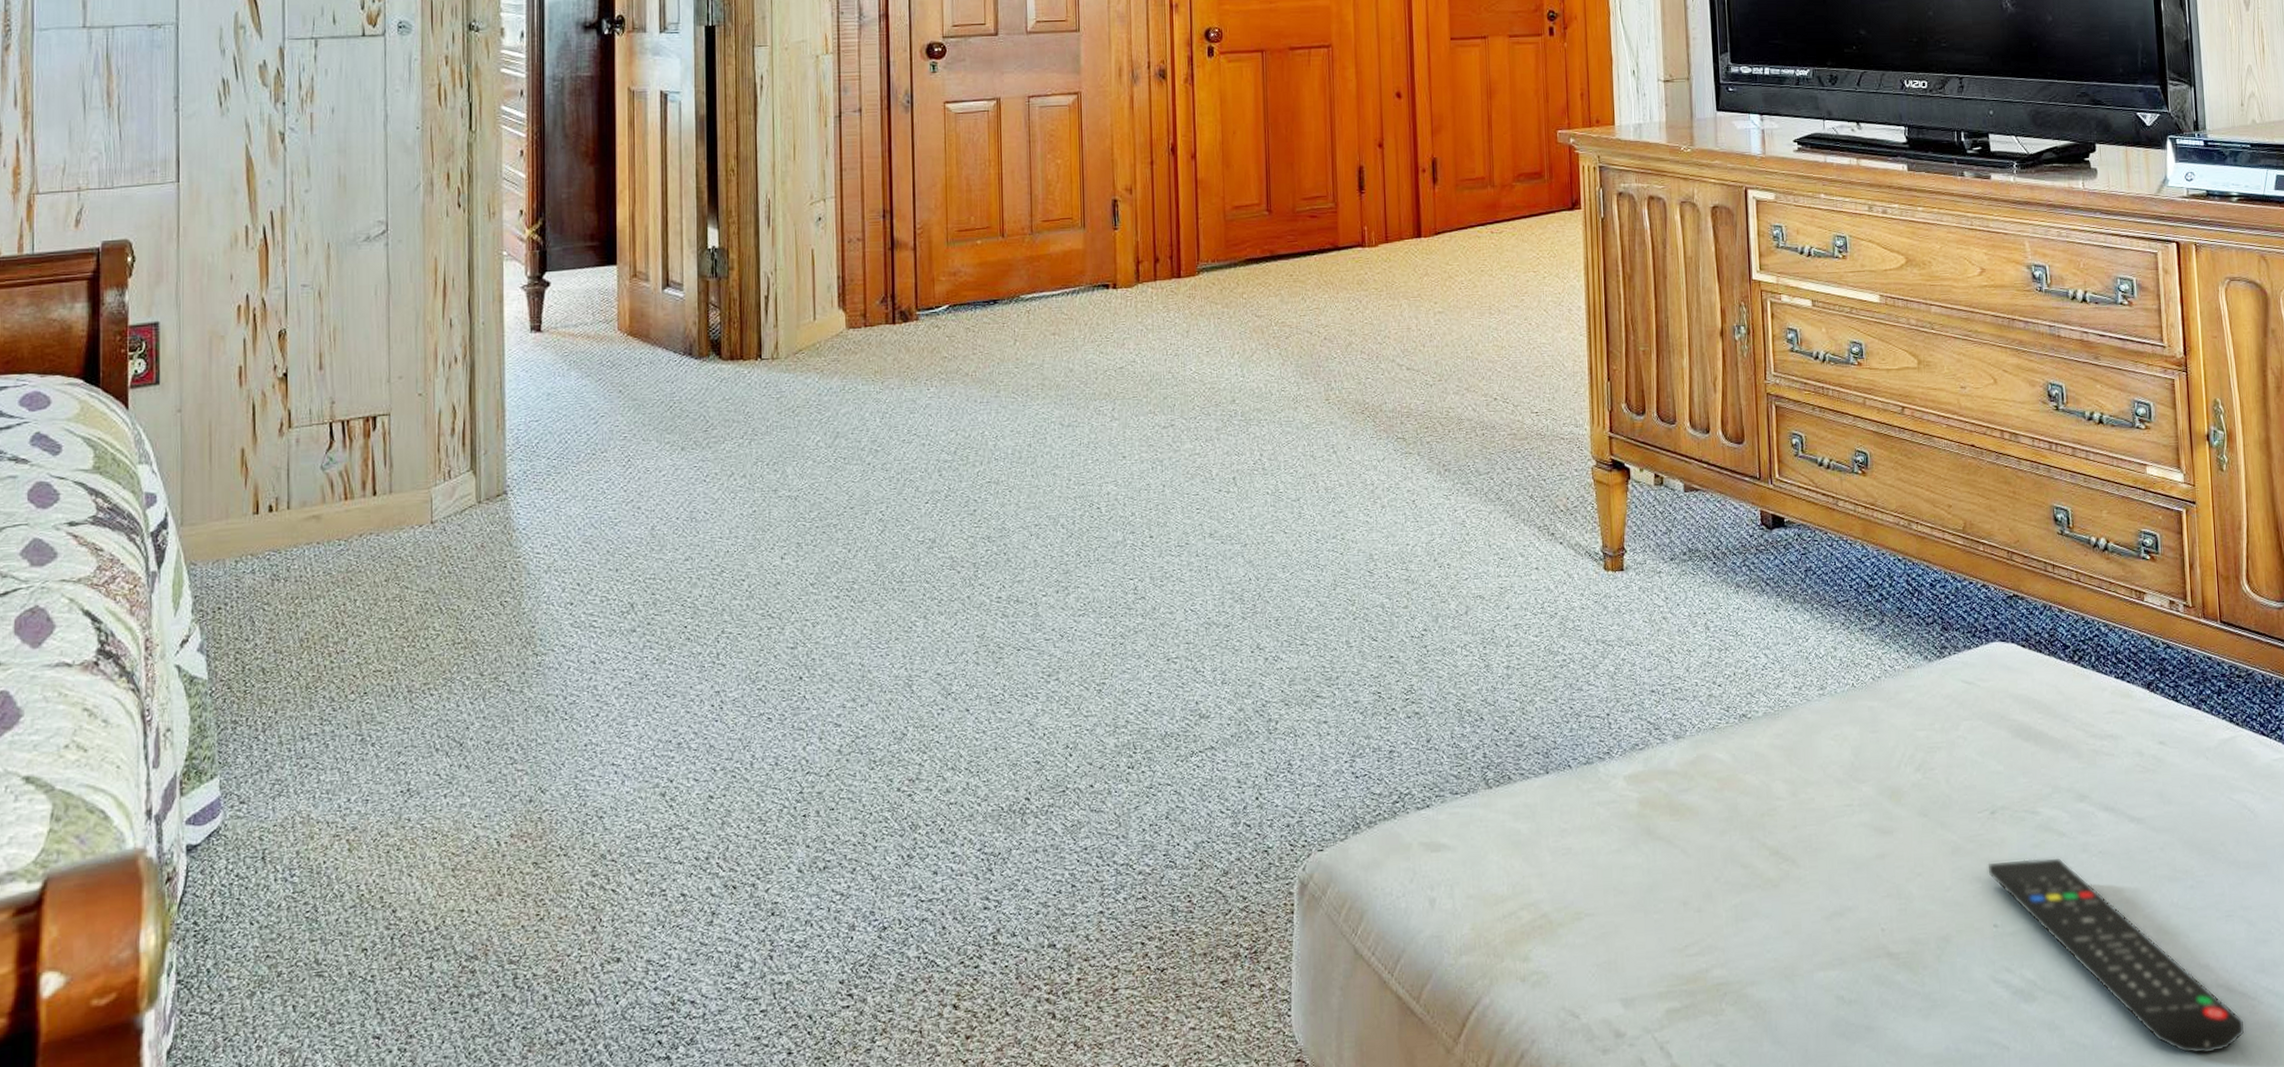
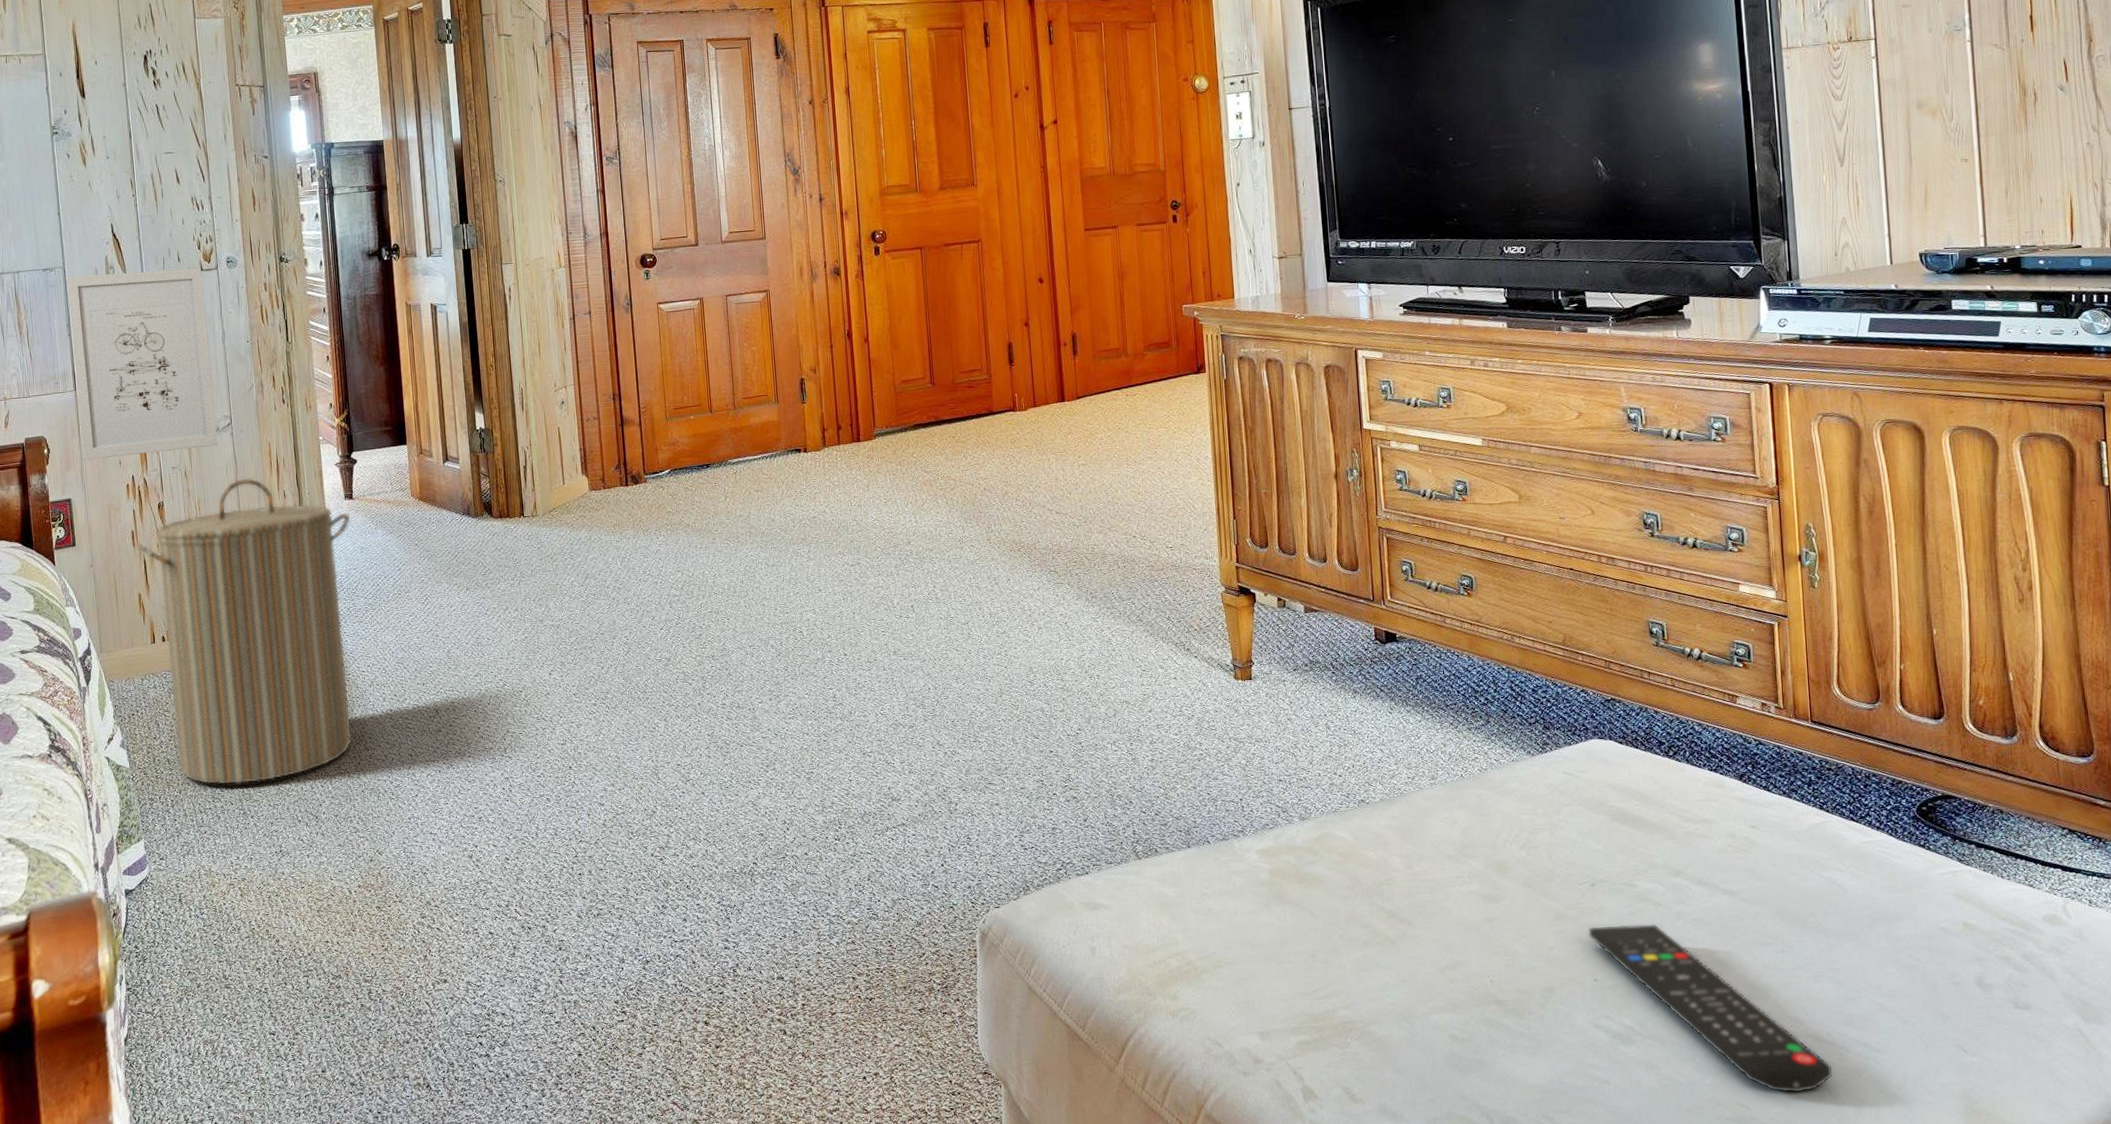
wall art: none [180,32,367,272] -> present [67,268,218,460]
laundry hamper: none [242,301,535,703] -> present [135,478,353,786]

